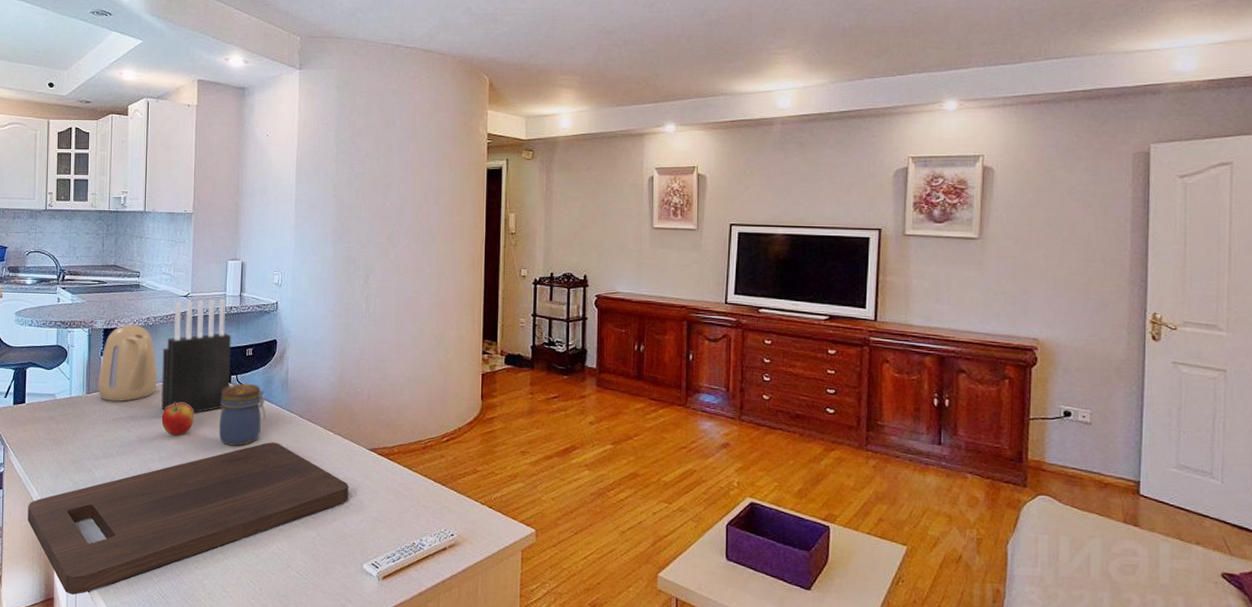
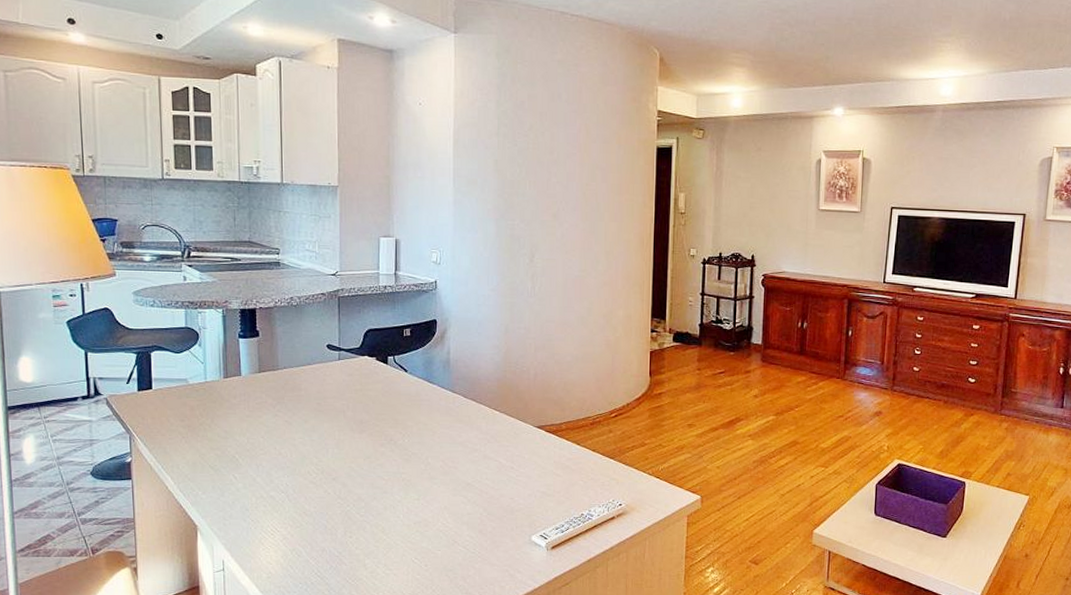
cutting board: present [28,442,349,595] -> none [163,423,516,582]
kettle: present [98,324,158,402] -> none [237,304,306,385]
knife block: present [160,298,231,413] -> none [310,277,387,395]
apple: present [161,402,194,436] -> none [311,384,348,419]
jar: present [219,383,266,446] -> none [376,364,428,428]

